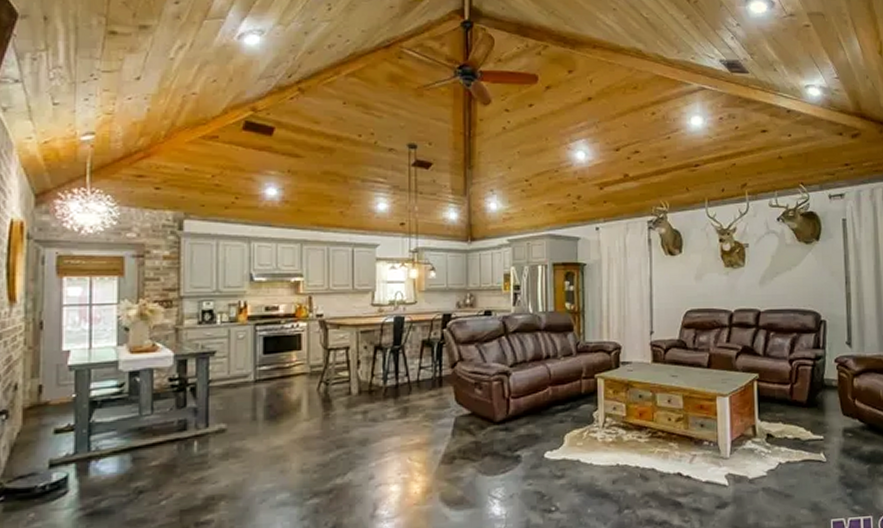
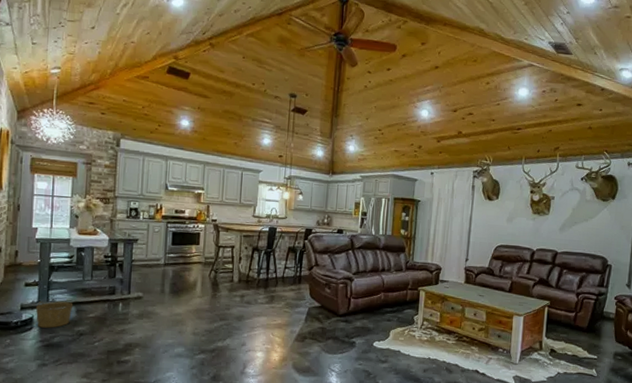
basket: none [71,449,127,490] -> present [35,300,74,328]

